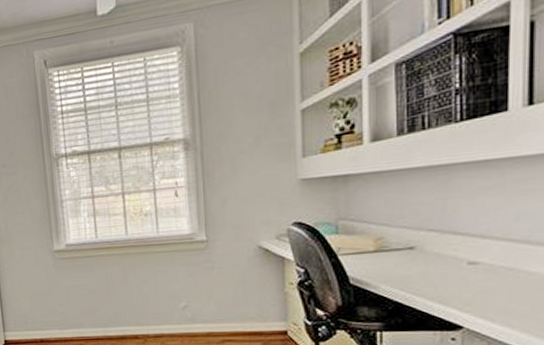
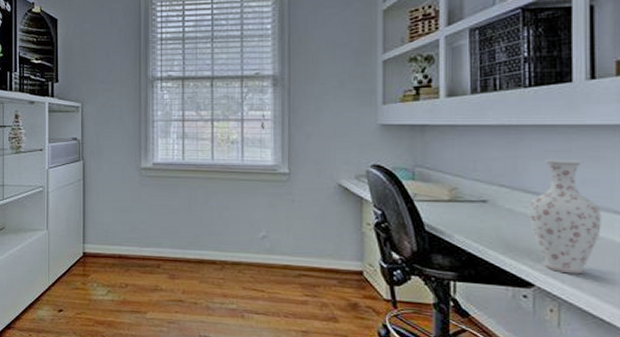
vase: none [458,195,535,313] -> present [528,159,601,274]

